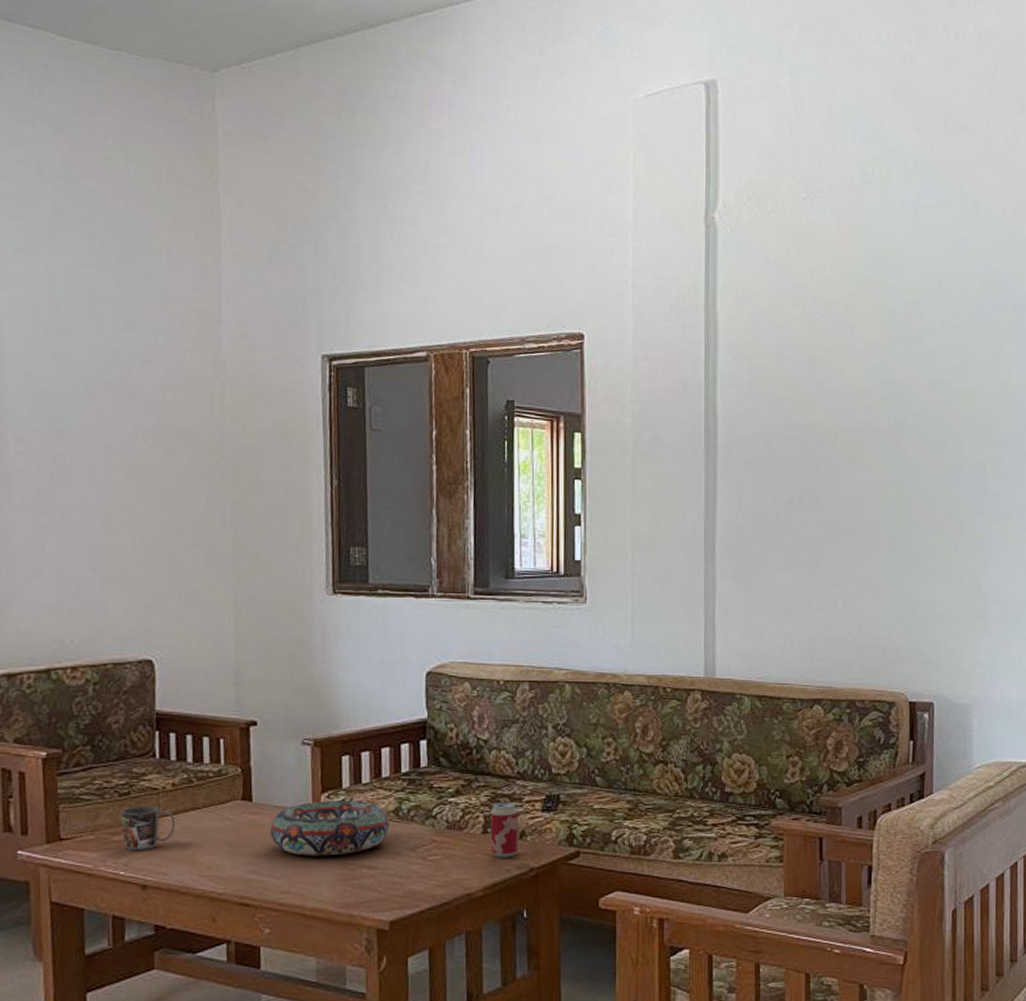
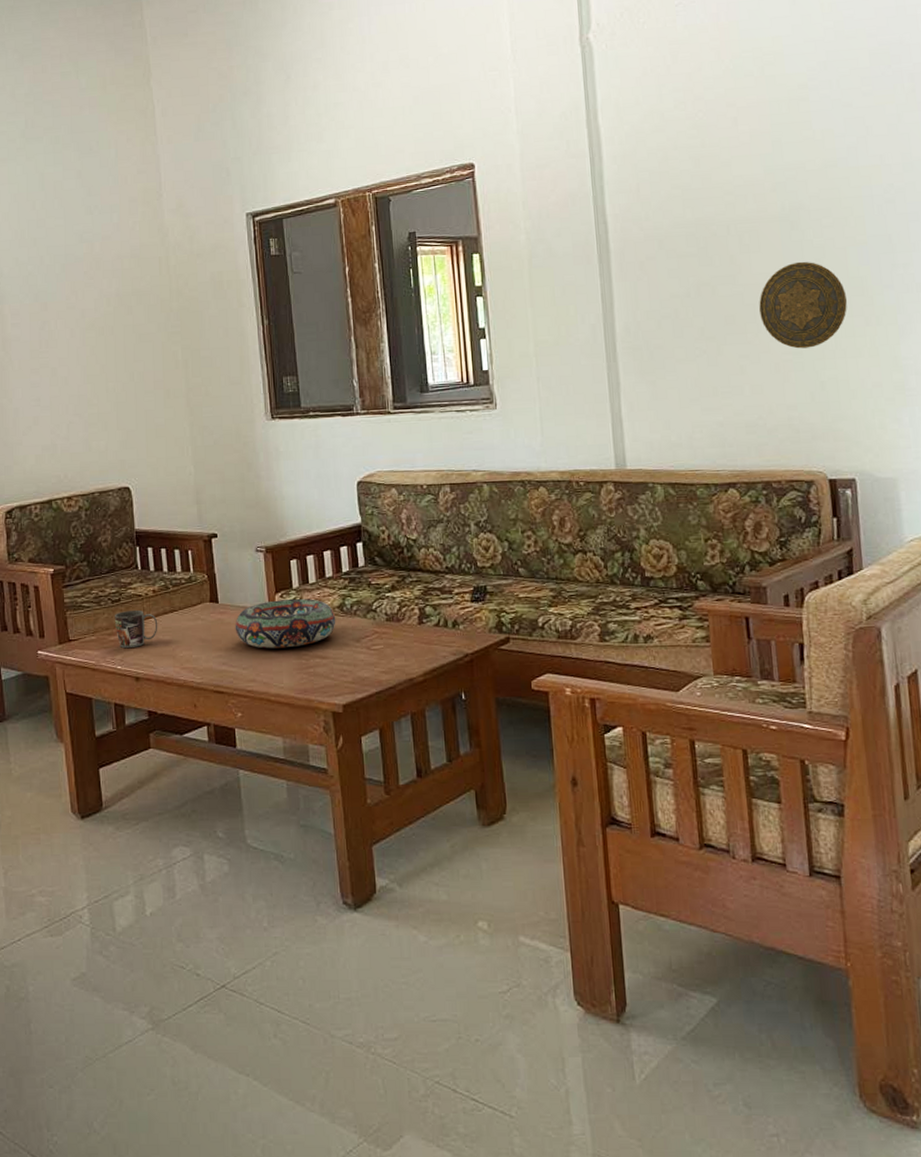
beverage can: present [490,802,519,858] -> none [424,595,453,646]
decorative plate: none [858,479,941,568] -> present [759,261,848,349]

